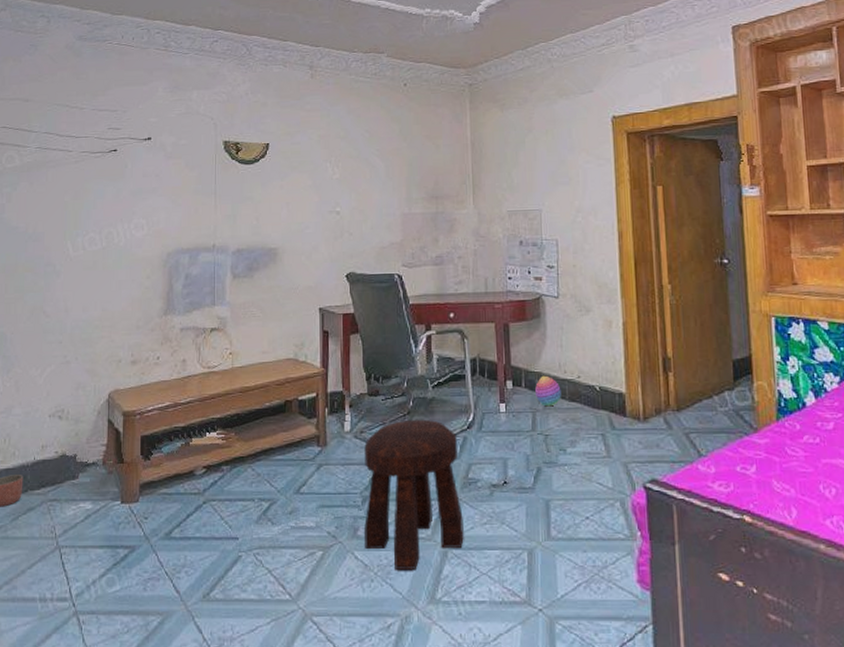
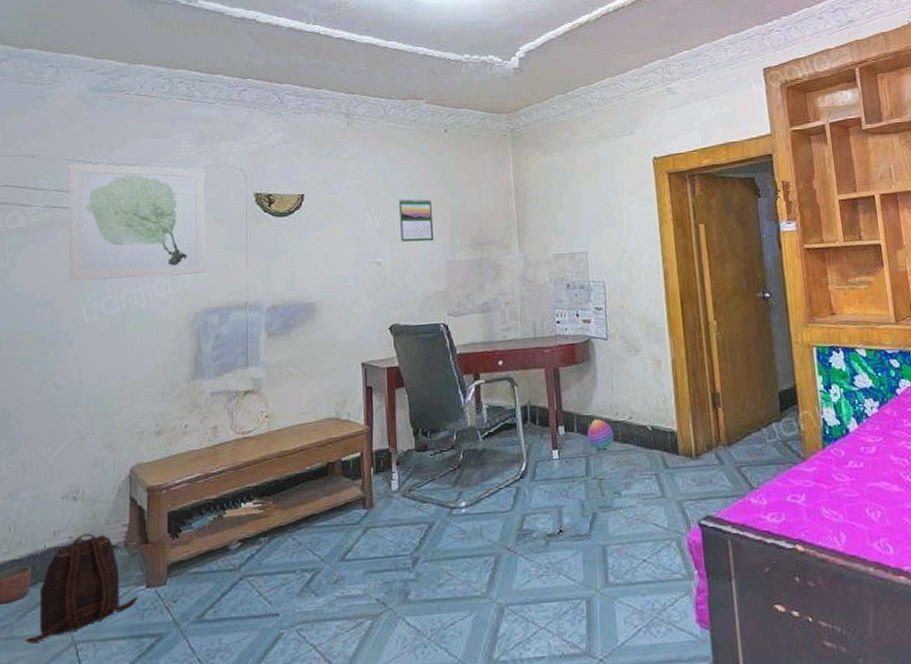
backpack: none [17,450,114,543] -> present [25,533,139,643]
wall art: none [57,108,179,219] -> present [68,163,207,282]
calendar: none [357,150,391,194] -> present [398,198,434,242]
stool: present [364,419,464,570] -> none [413,471,520,632]

